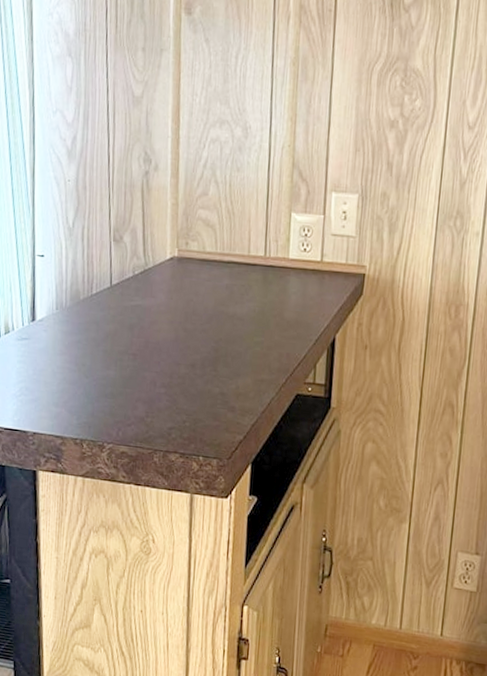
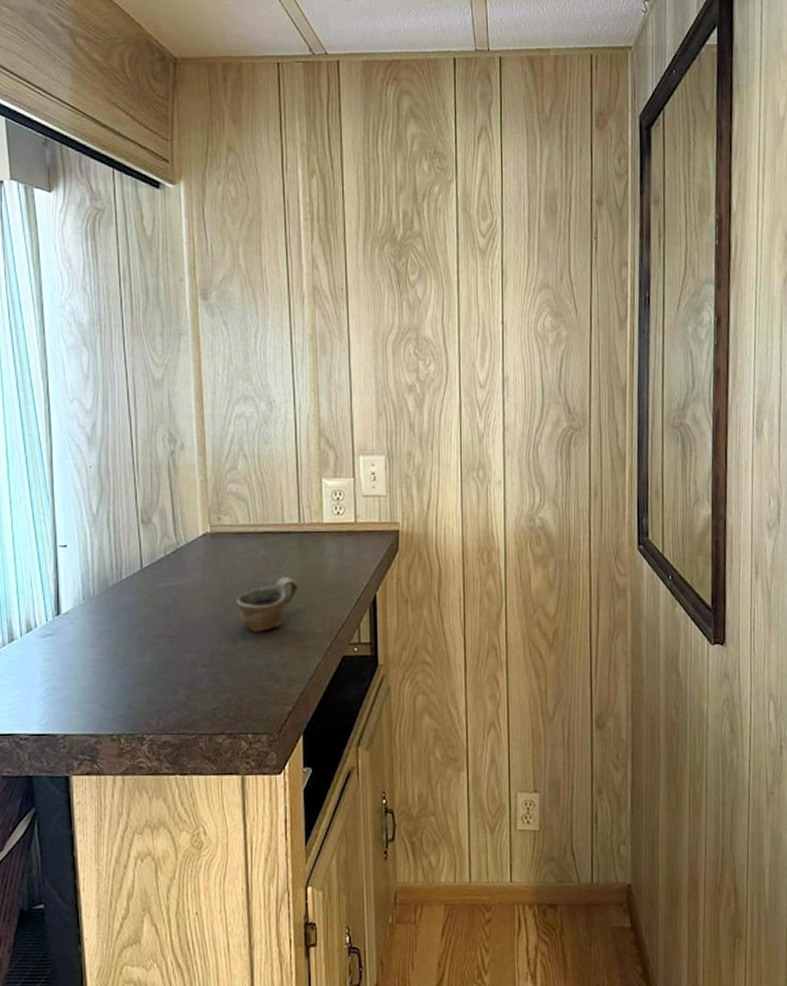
cup: none [197,309,259,361] -> present [235,577,299,632]

